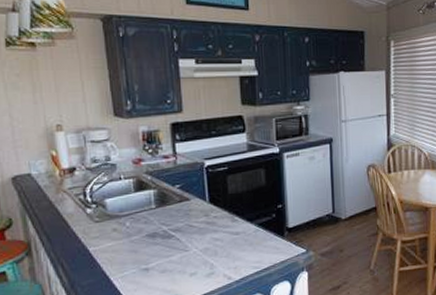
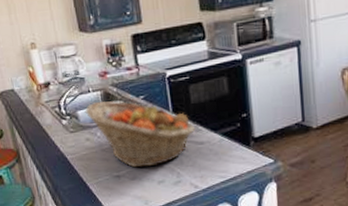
fruit basket: none [113,189,232,260] -> present [84,100,196,168]

